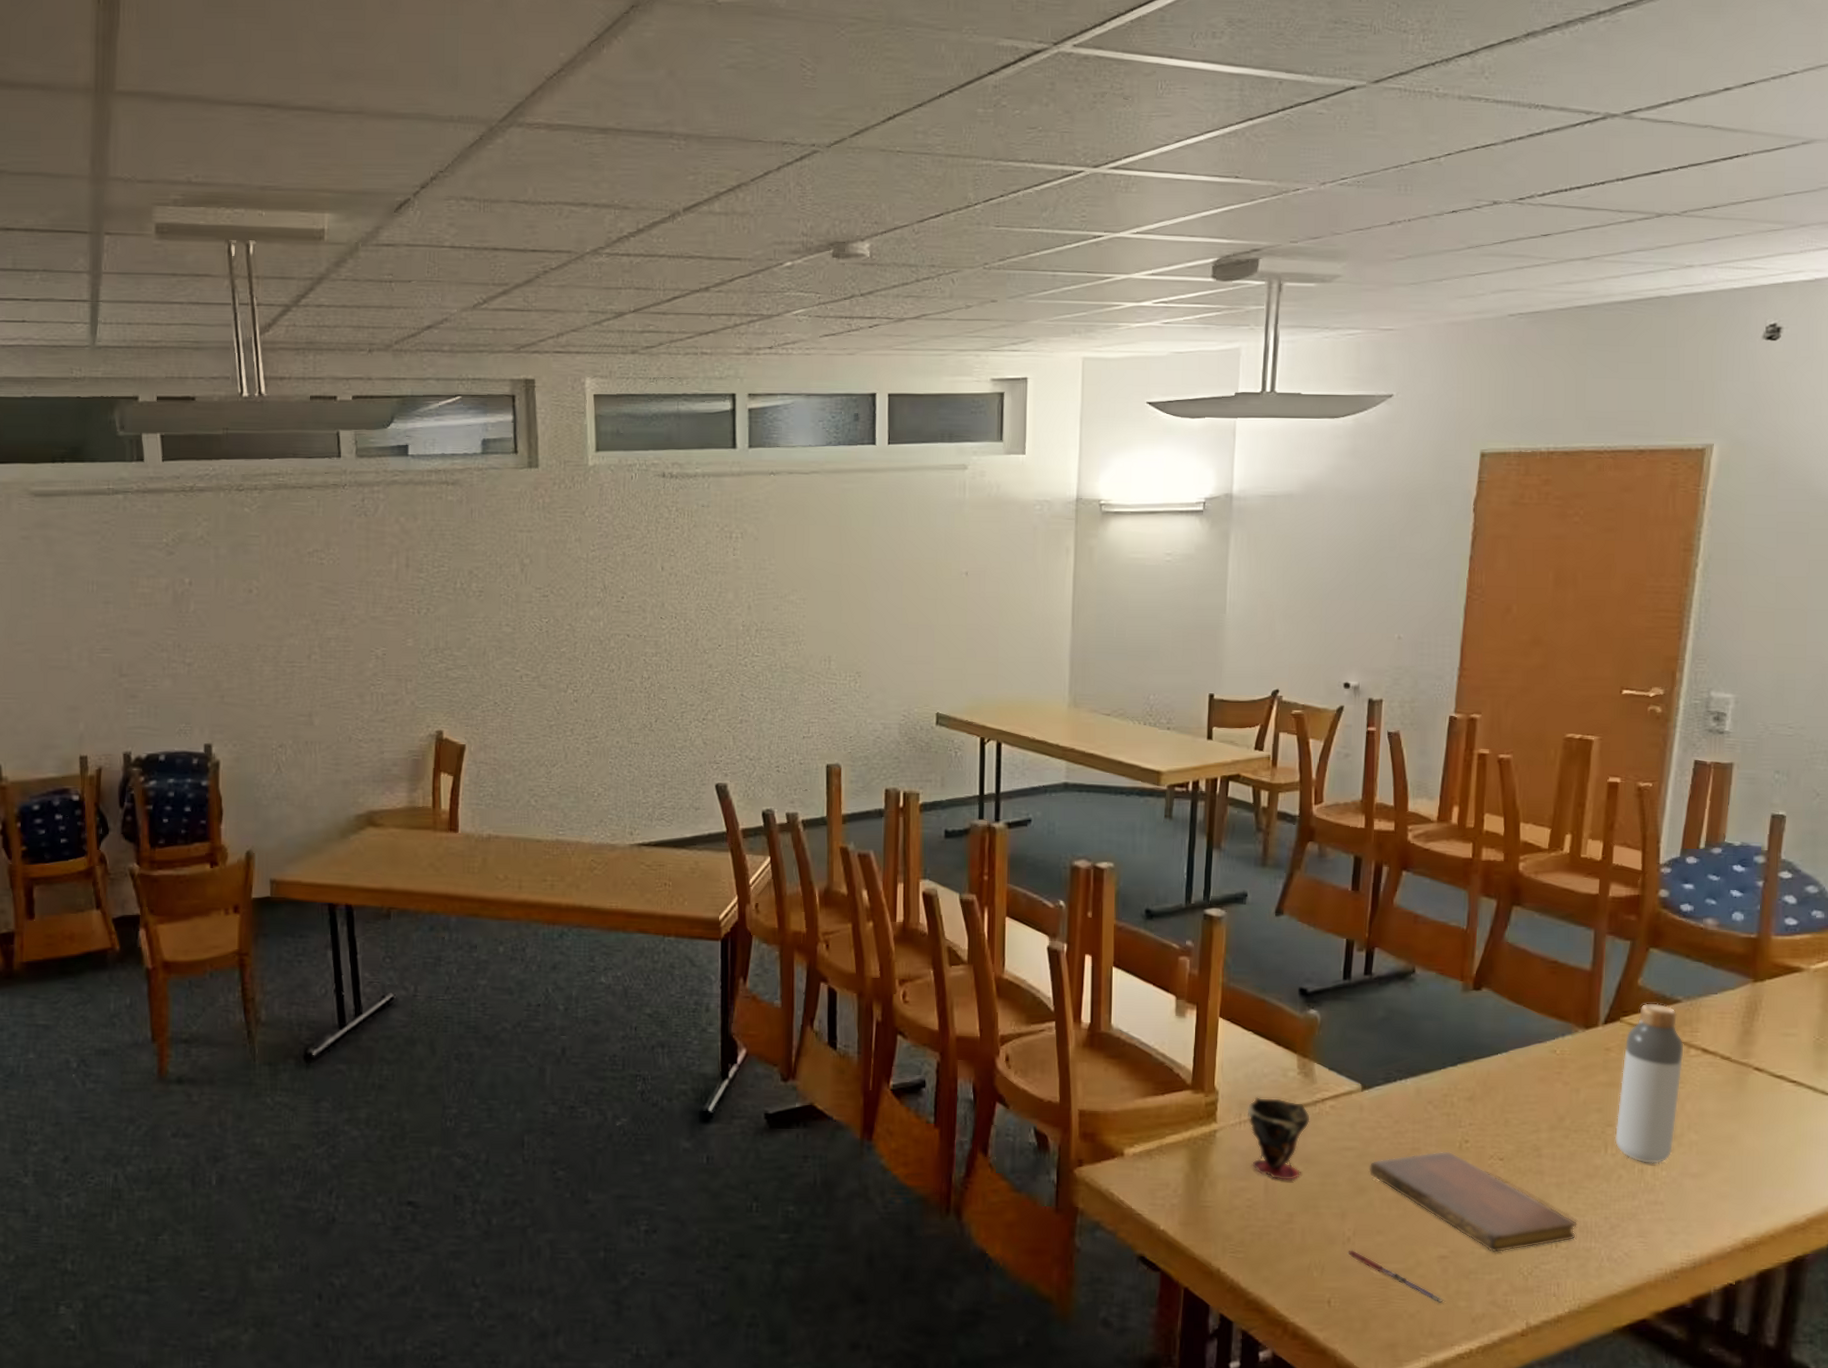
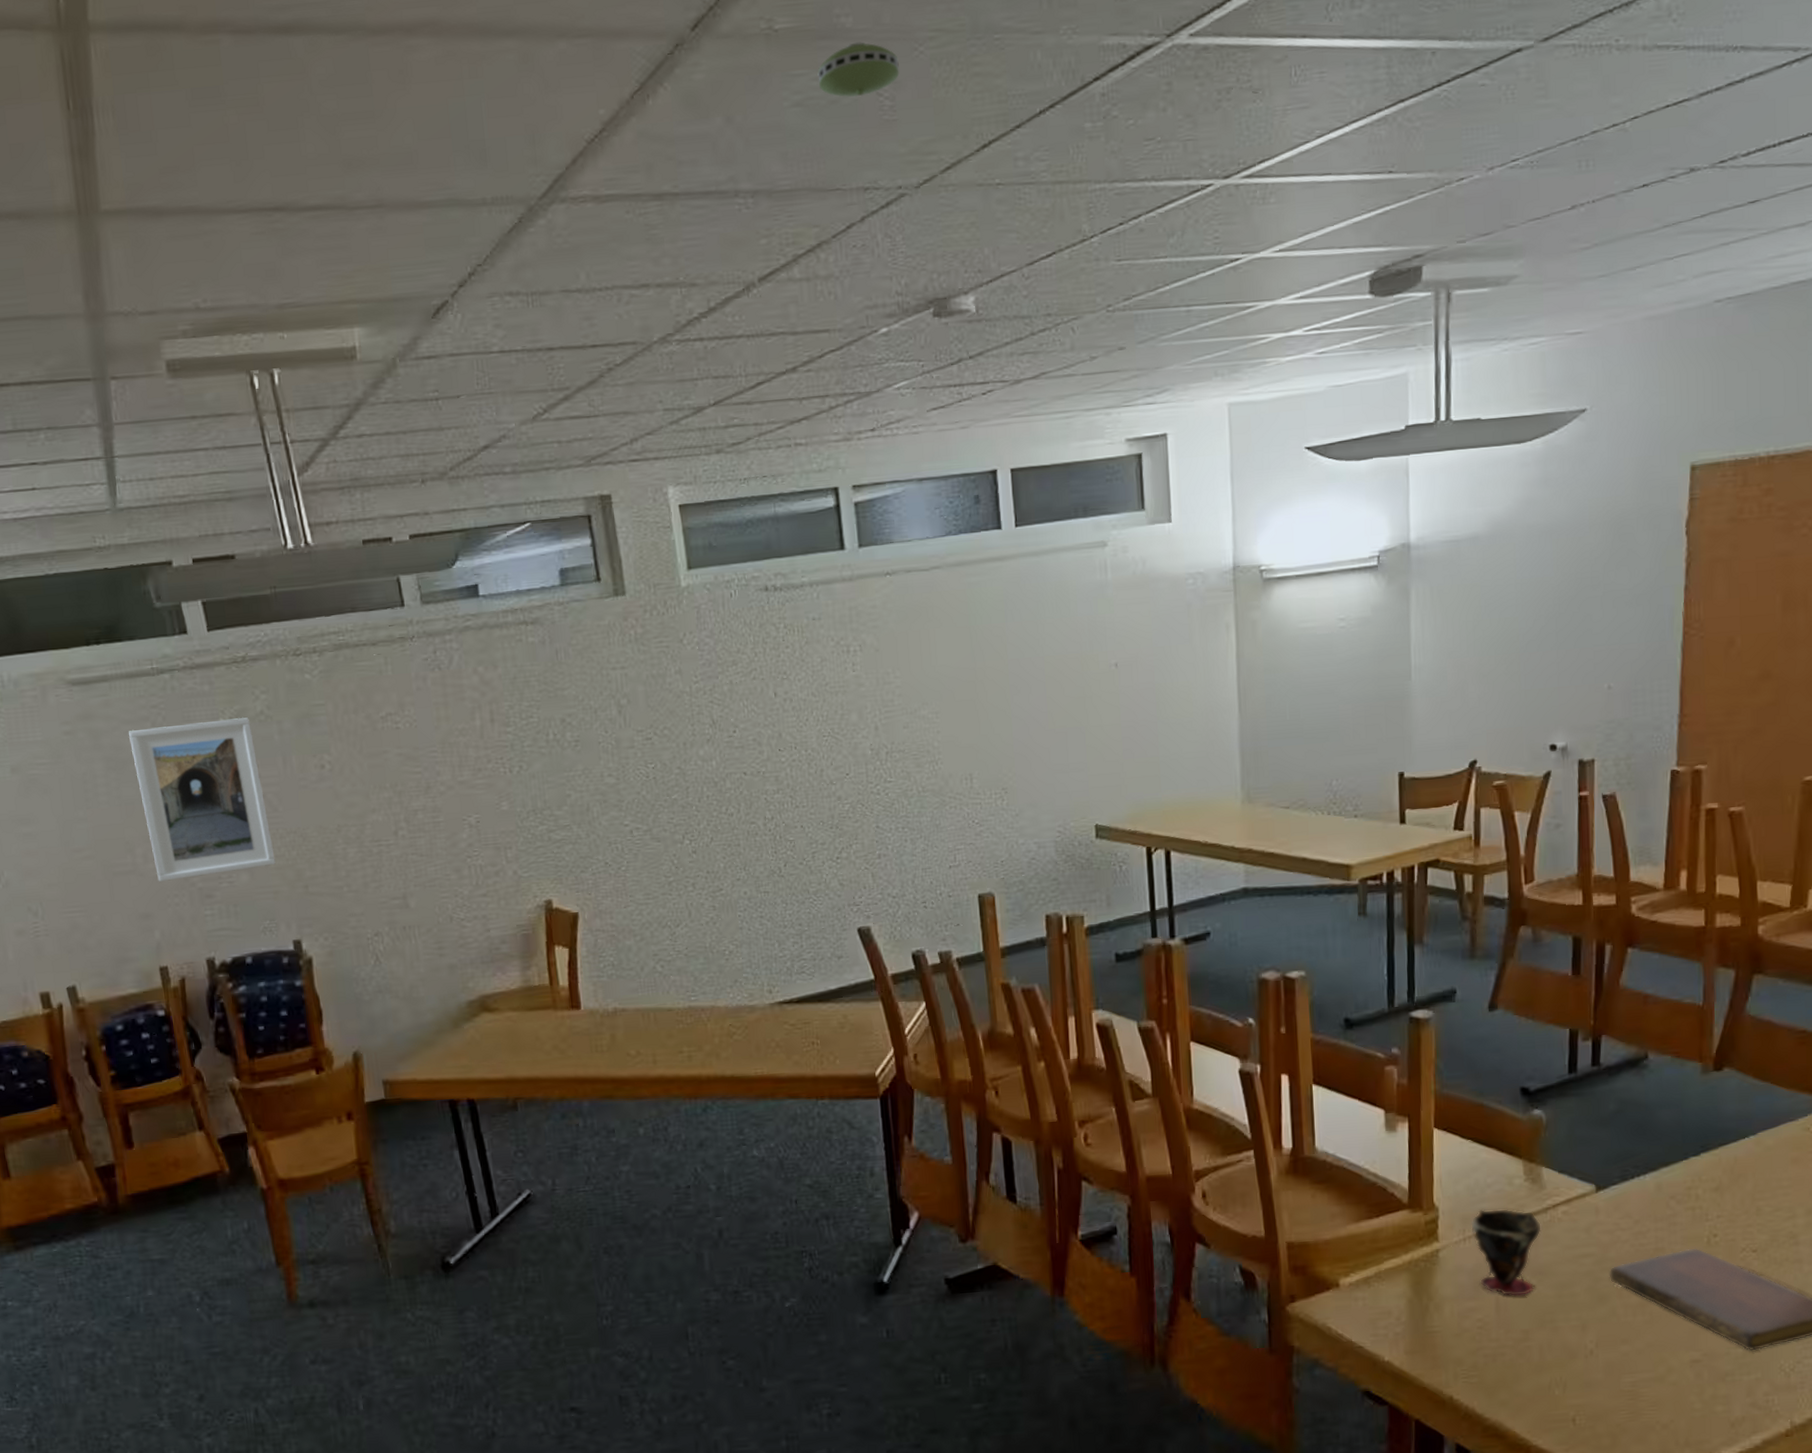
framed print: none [80,539,197,679] -> present [129,717,276,882]
smoke detector: none [751,21,822,66] -> present [817,42,900,97]
pen: present [1348,1250,1444,1304] -> none [1591,1362,1700,1411]

